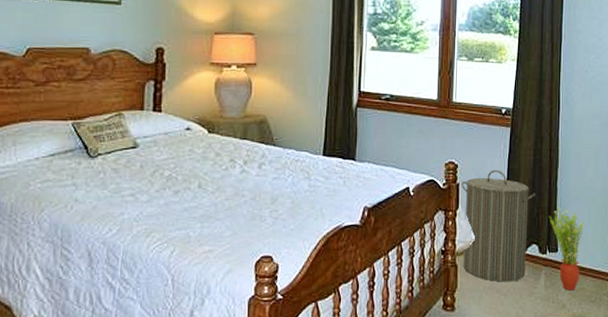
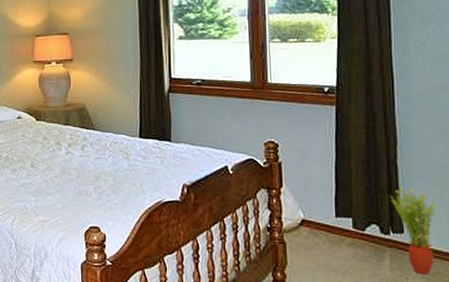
laundry hamper: present [461,170,536,282] -> none [283,148,371,262]

